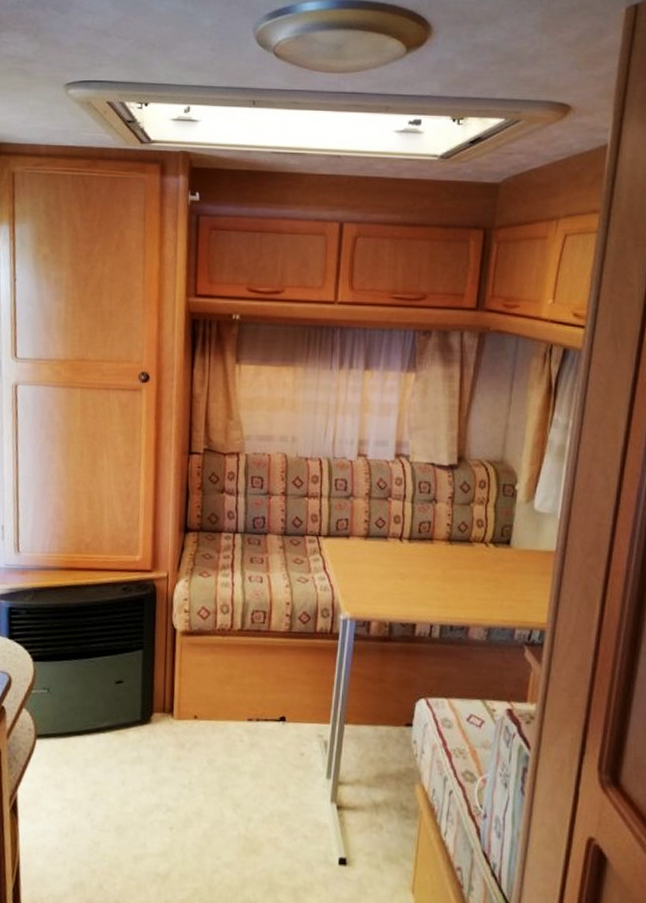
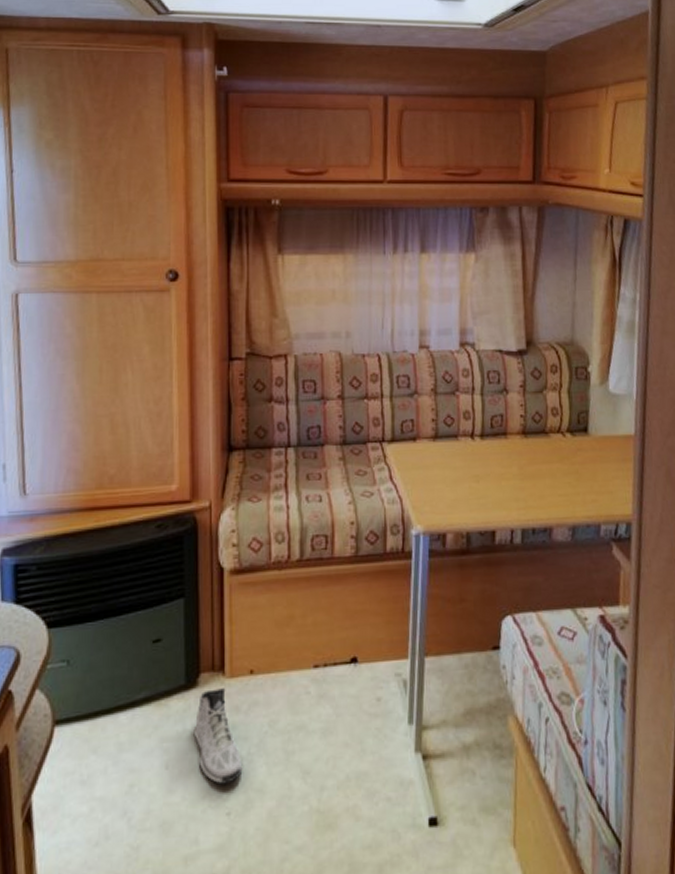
sneaker: none [146,727,185,804] -> present [193,688,243,785]

